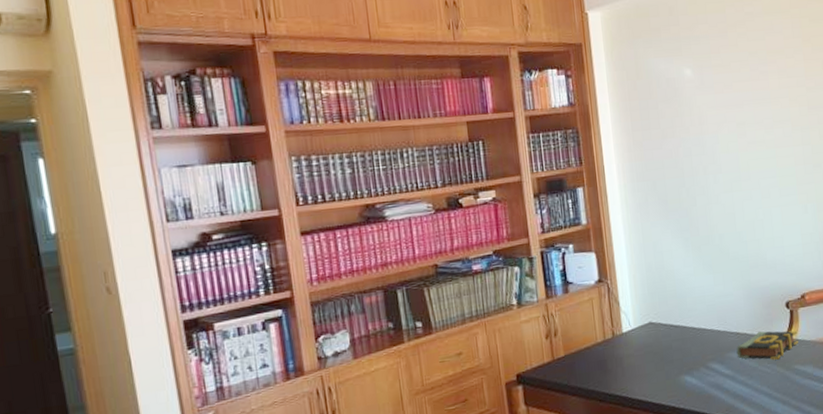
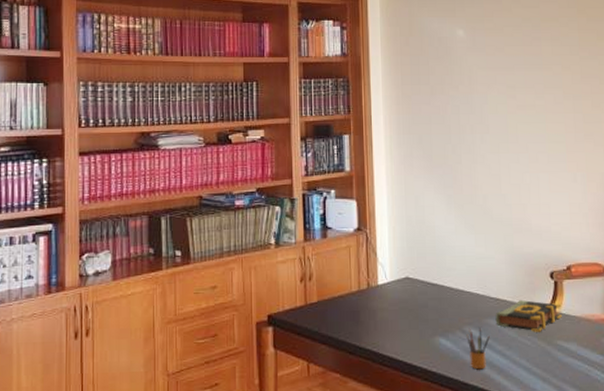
pencil box: none [710,363,733,401] -> present [466,328,490,370]

